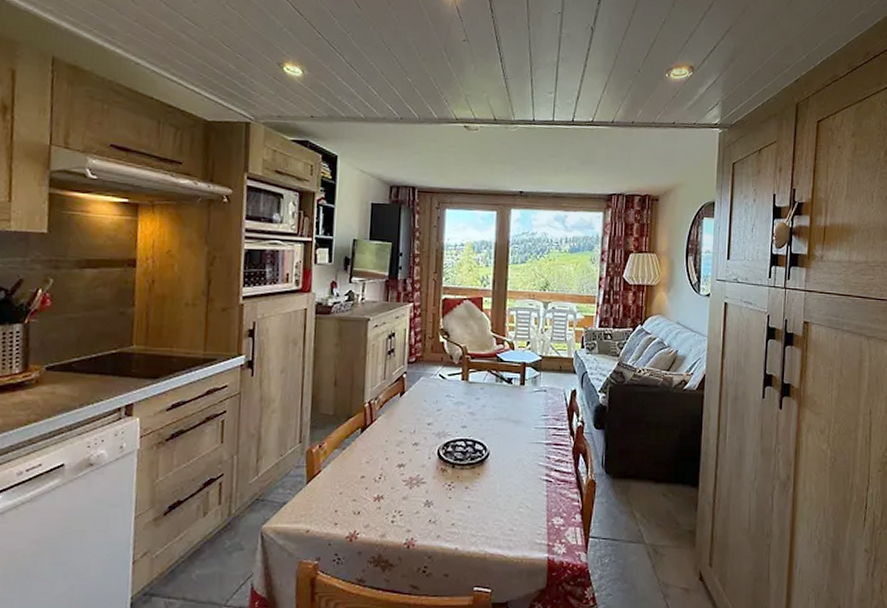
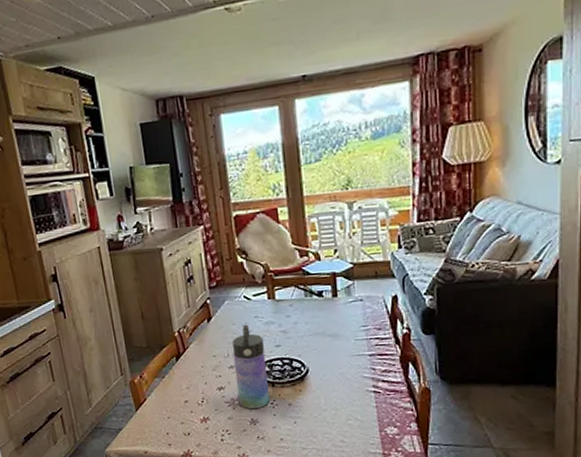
water bottle: none [416,402,451,490] -> present [232,324,269,410]

